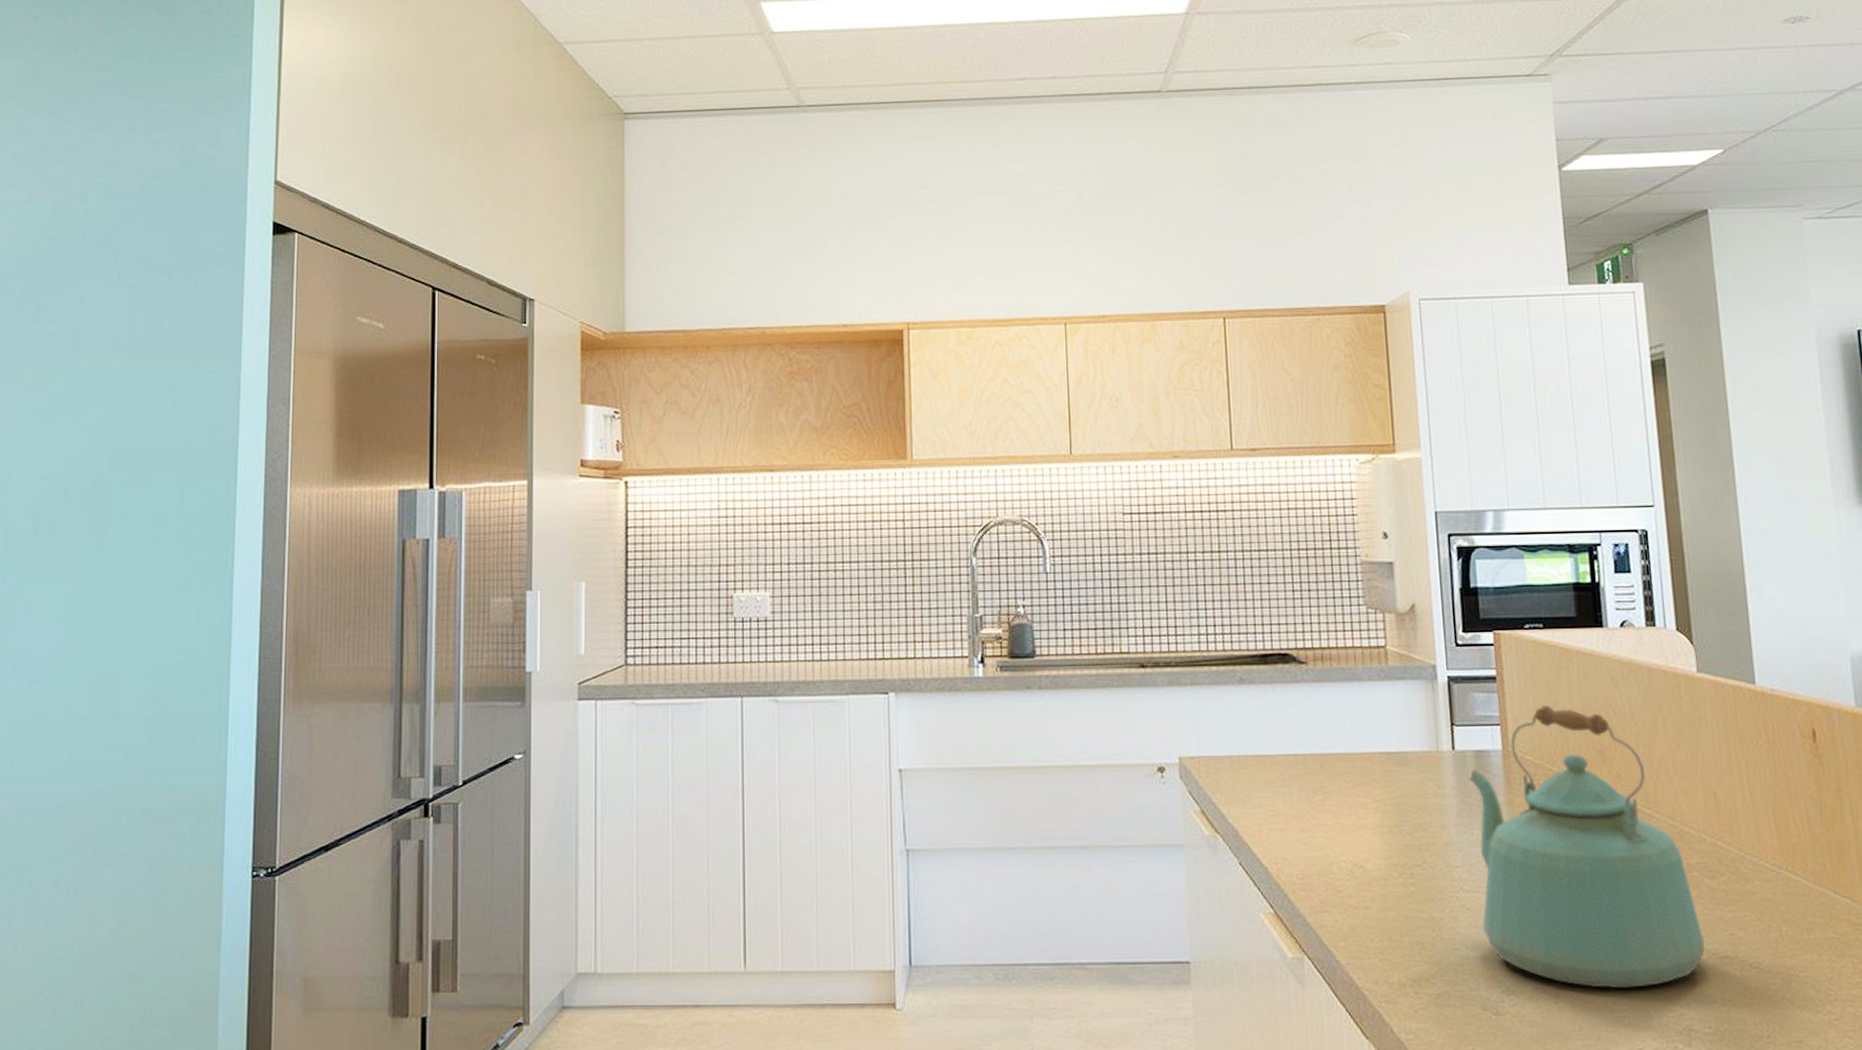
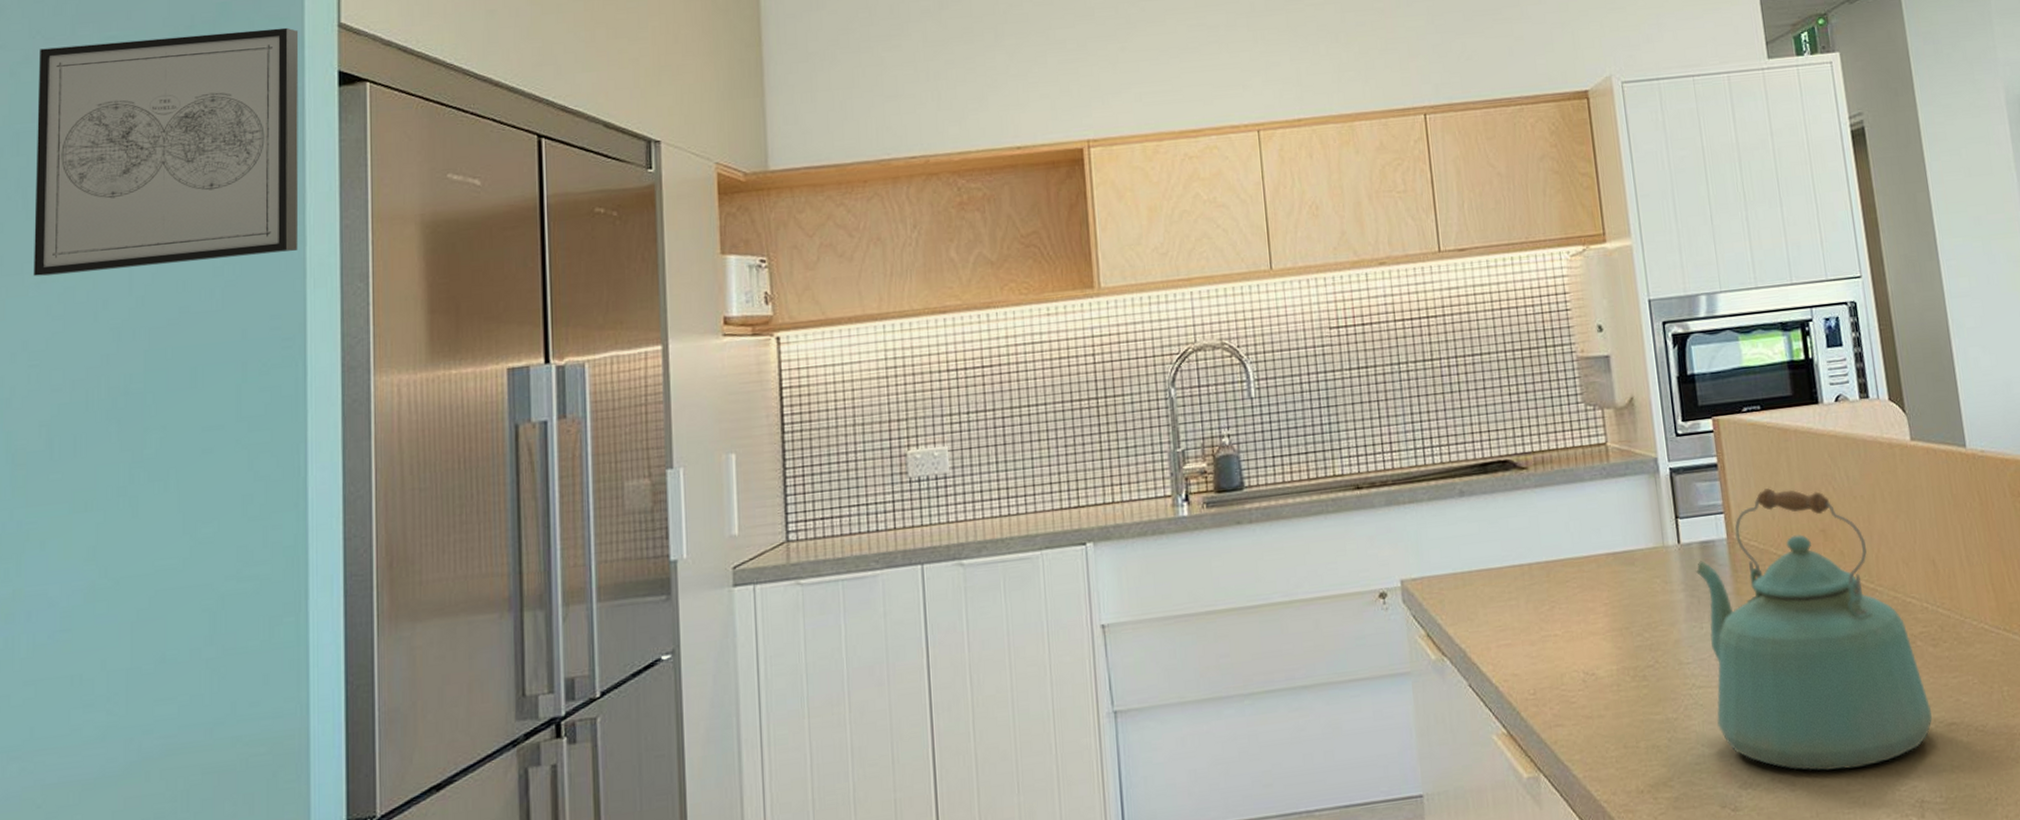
wall art: none [29,182,243,382] -> present [33,27,299,277]

